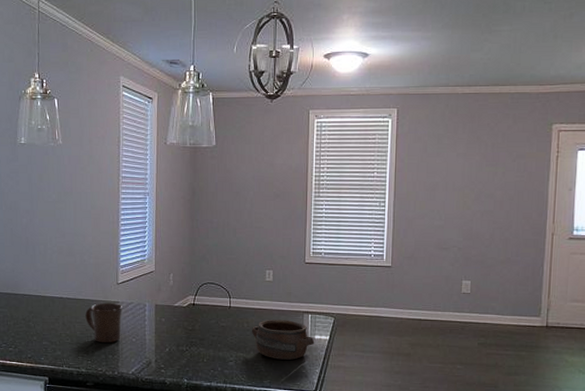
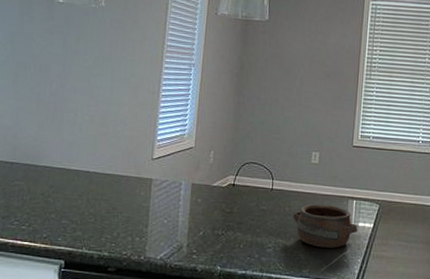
mug: present [85,302,123,344] -> none [113,179,157,224]

